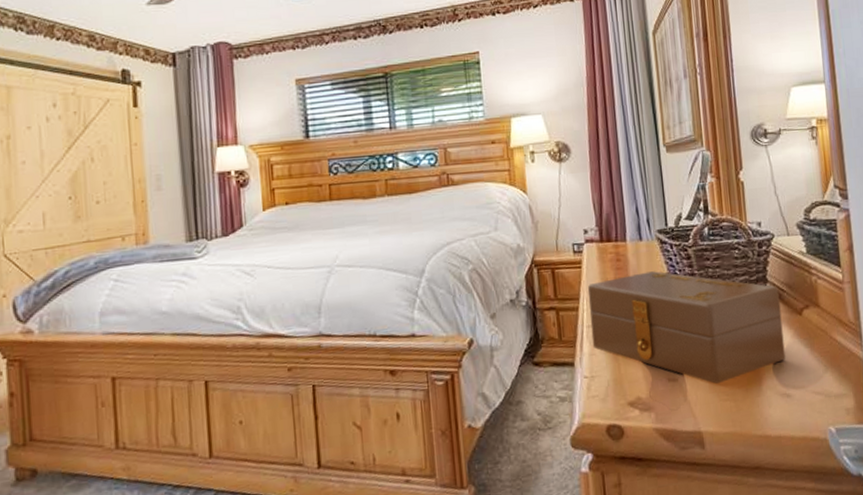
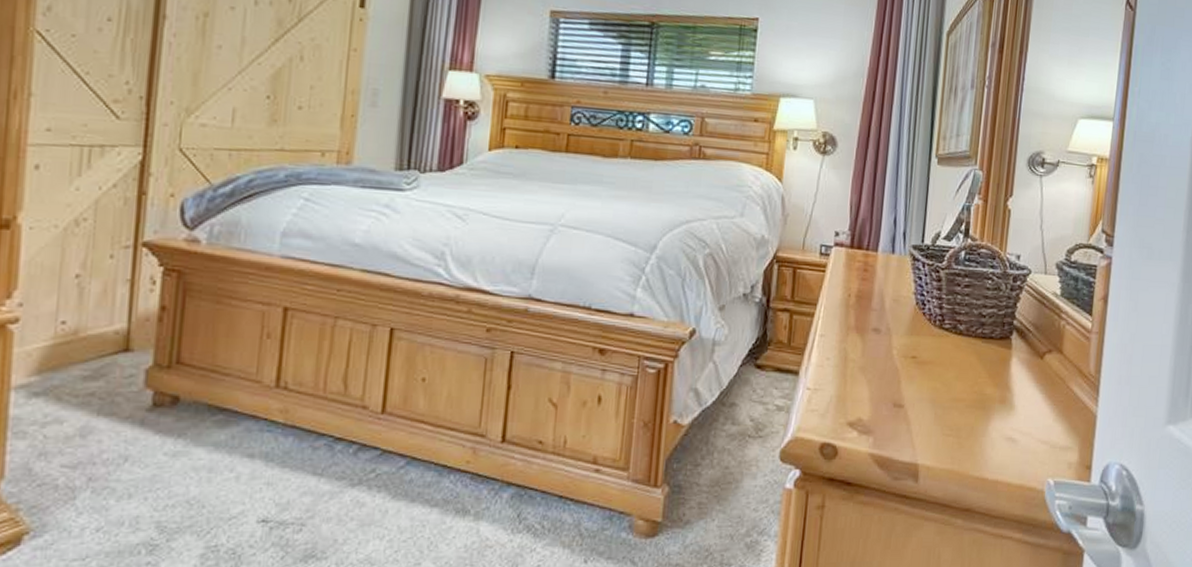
jewelry box: present [587,271,786,384] -> none [821,287,1025,418]

